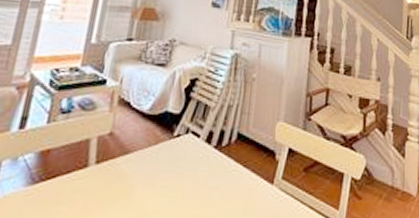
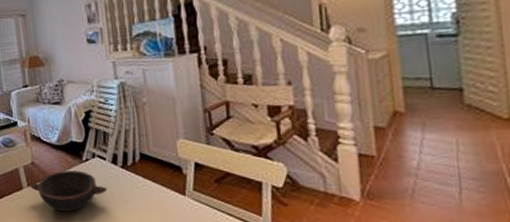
bowl: none [97,146,194,200] -> present [29,170,108,212]

